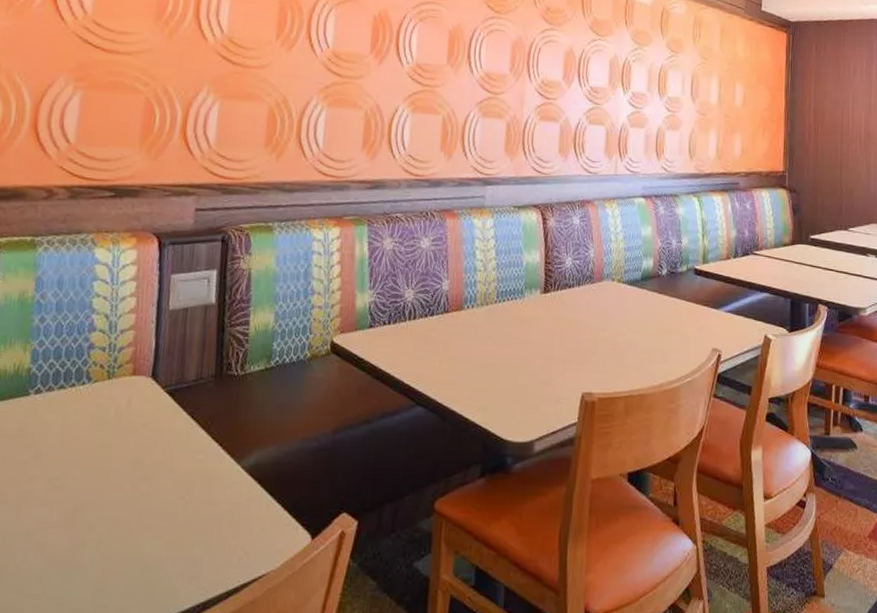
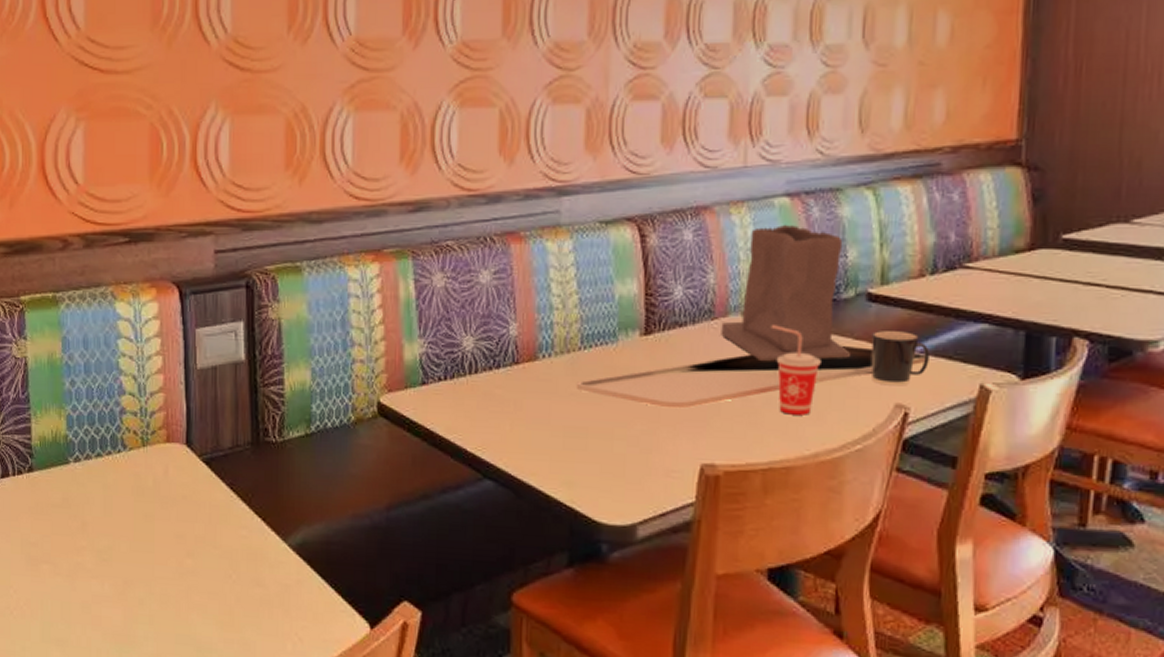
tray: none [492,305,731,350] -> present [576,345,926,409]
paper bag: none [597,217,684,315] -> present [721,224,850,361]
beverage cup: none [631,289,665,356] -> present [771,325,821,415]
mug: none [697,296,734,336] -> present [871,331,930,386]

